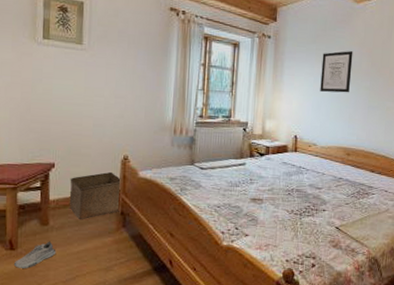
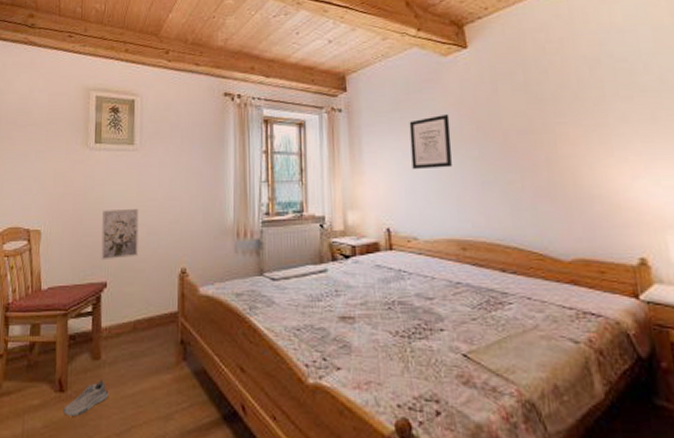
wall art: none [49,101,86,145] -> present [101,208,139,261]
storage bin: present [69,171,121,220] -> none [122,289,179,352]

